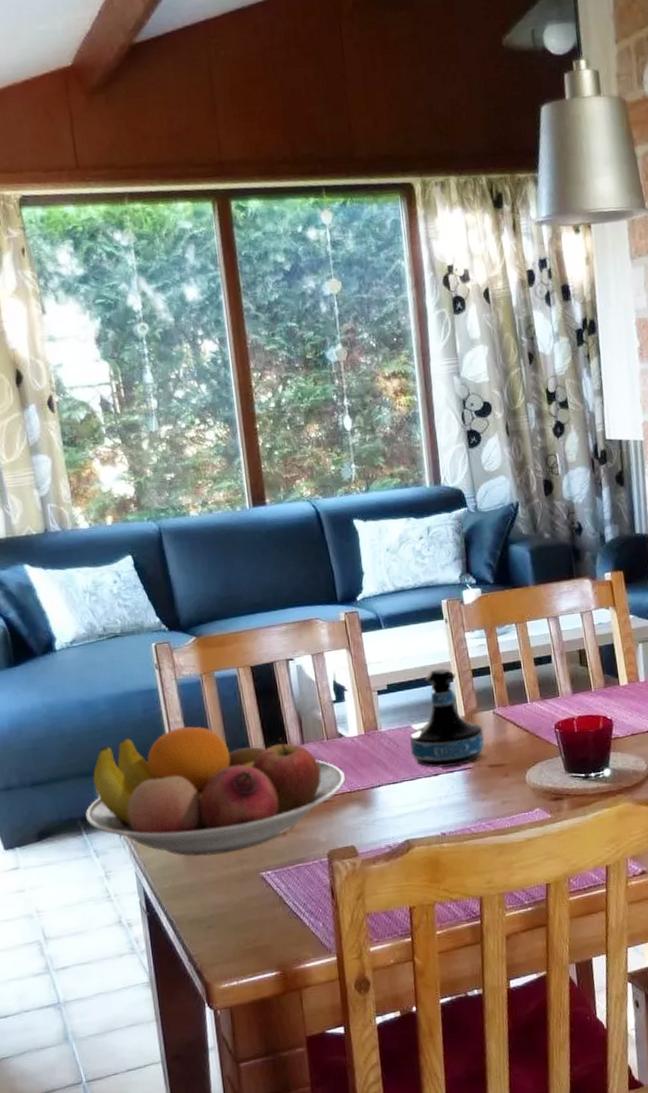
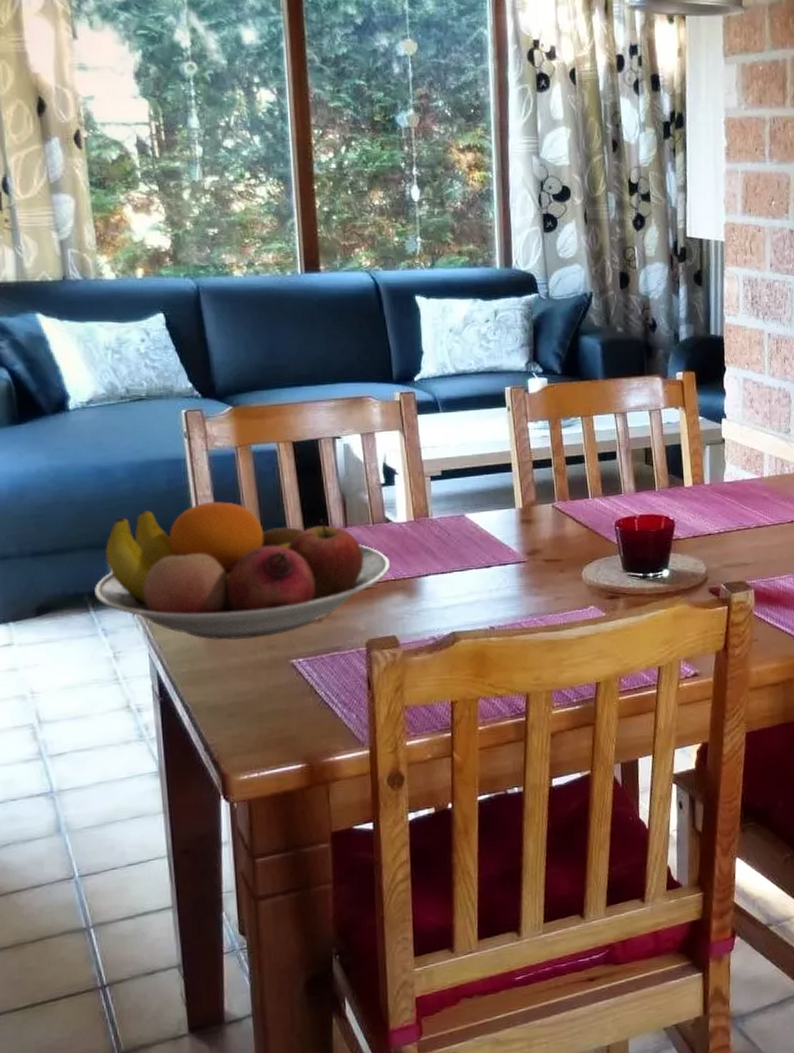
tequila bottle: present [410,668,485,768] -> none [462,457,542,560]

